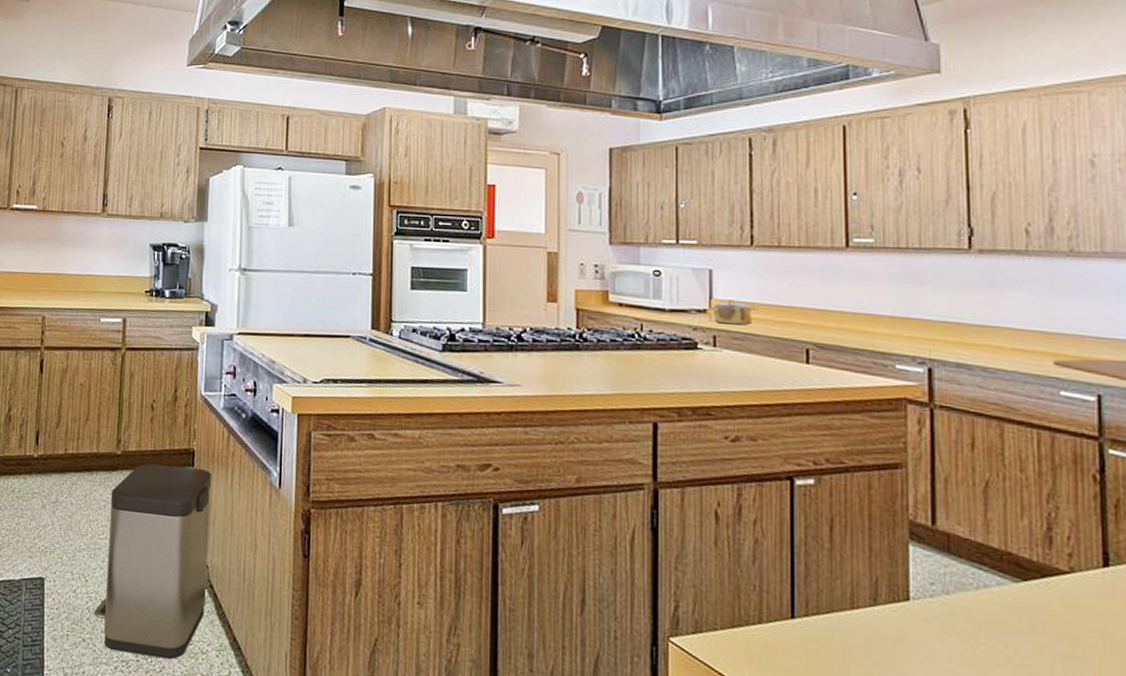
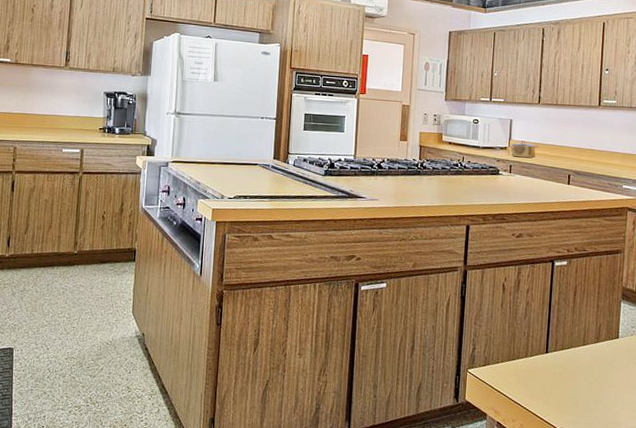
pedal bin: present [93,463,212,659] -> none [53,260,149,403]

